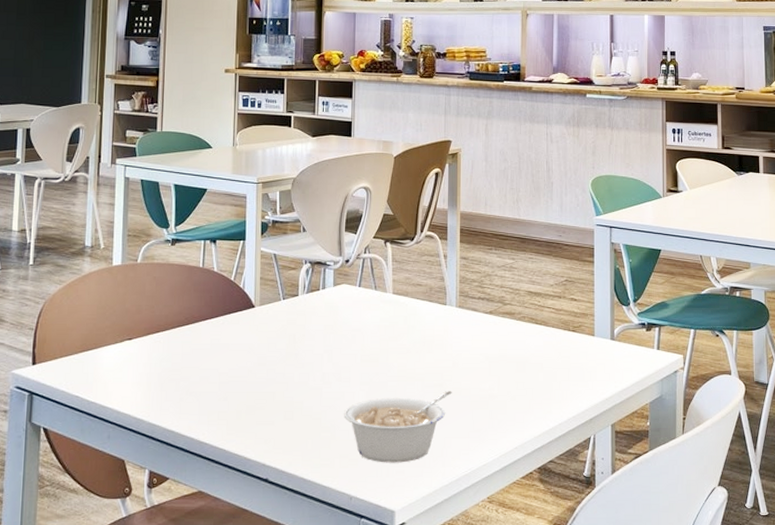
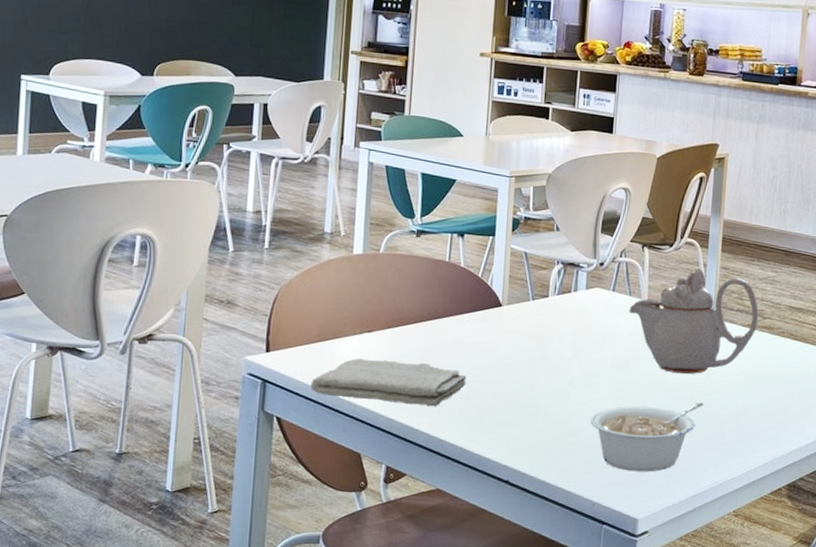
washcloth: none [75,366,223,410] -> present [310,358,467,407]
teapot: none [375,260,500,363] -> present [629,268,759,374]

